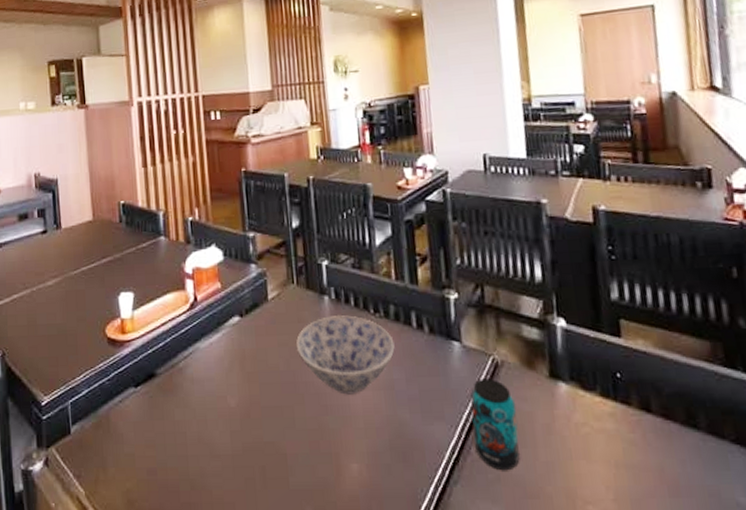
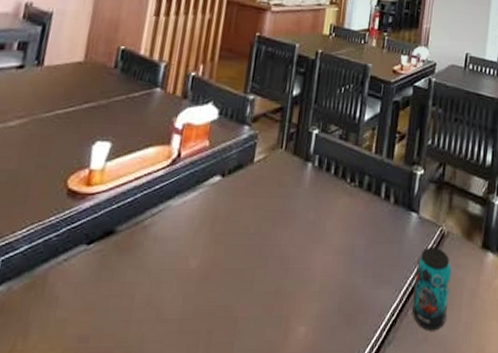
bowl: present [296,315,395,395] -> none [271,182,362,259]

